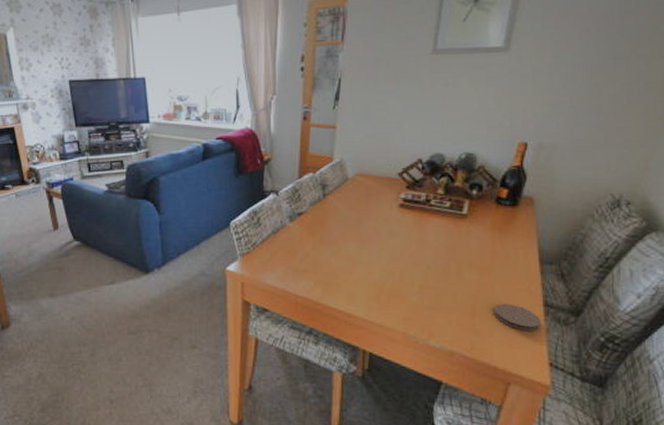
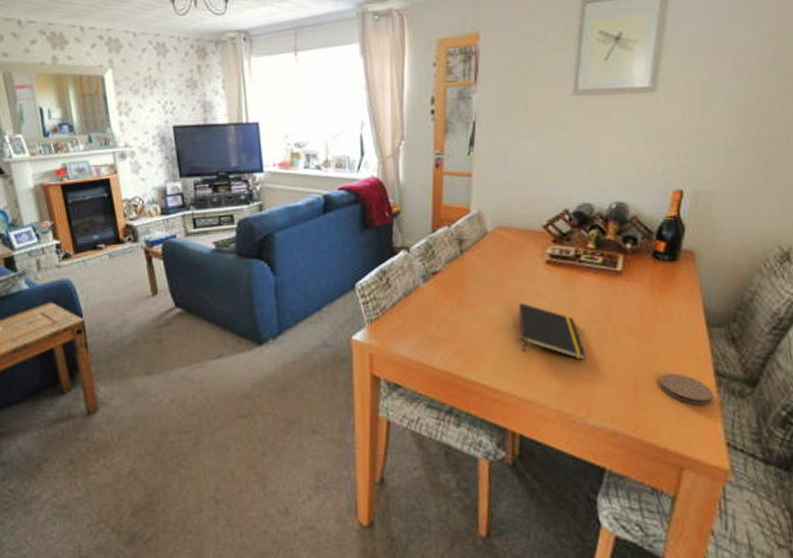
notepad: none [374,241,430,292] -> present [519,303,586,361]

